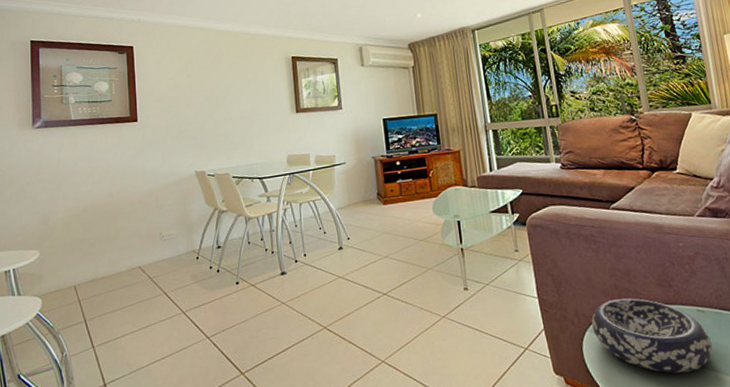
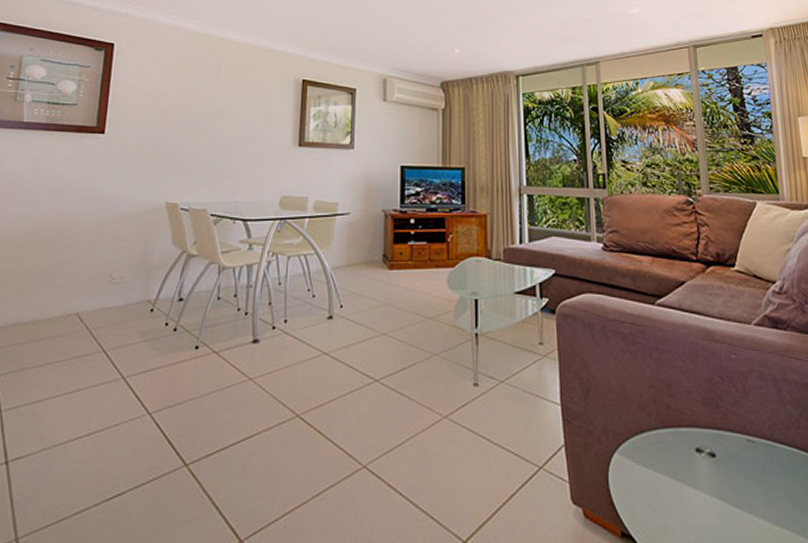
decorative bowl: present [591,298,713,374] -> none [622,417,762,516]

